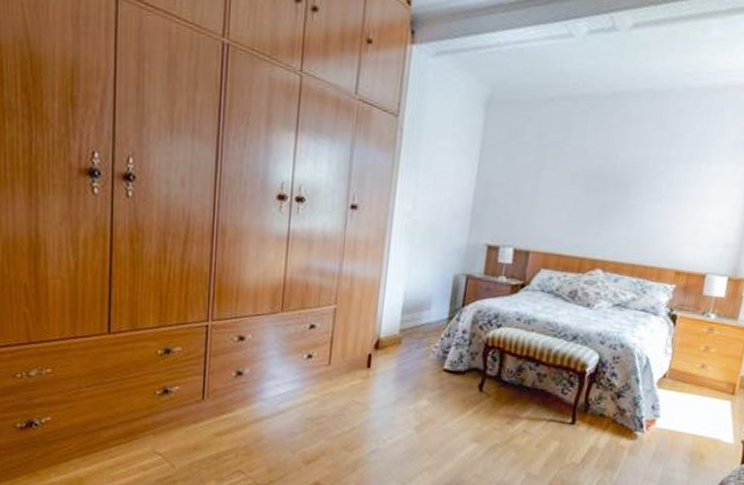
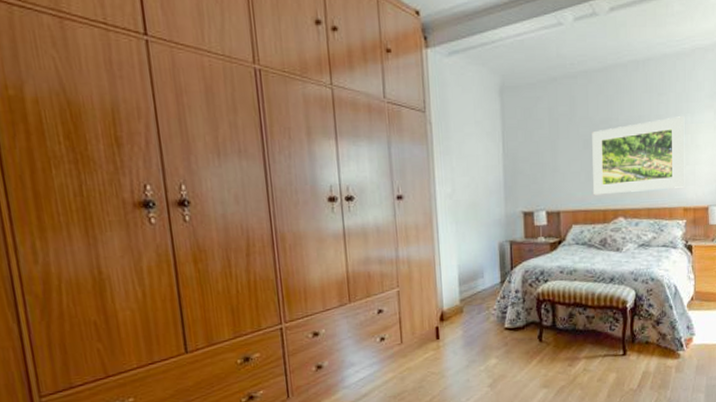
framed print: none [572,163,699,247] -> present [592,116,685,196]

